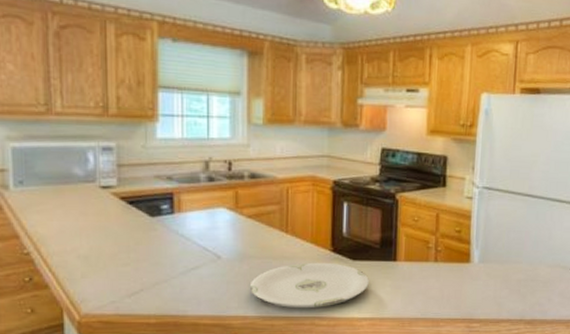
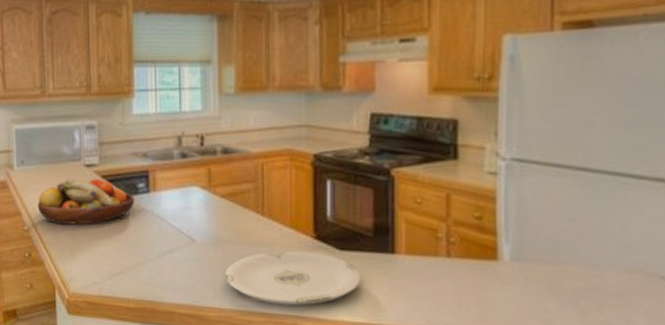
fruit bowl: none [40,199,158,246] -> present [37,178,135,225]

